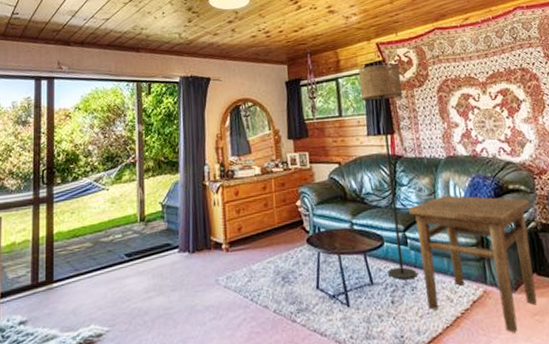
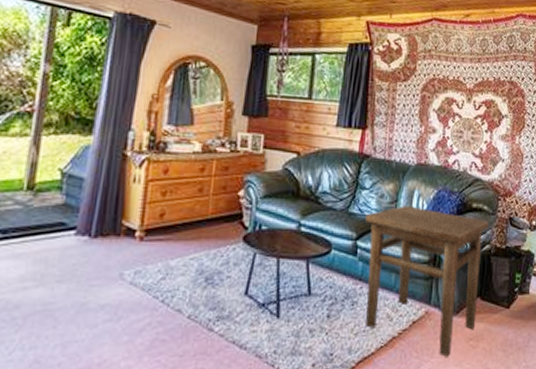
floor lamp: present [359,63,417,280] -> none [329,45,387,293]

